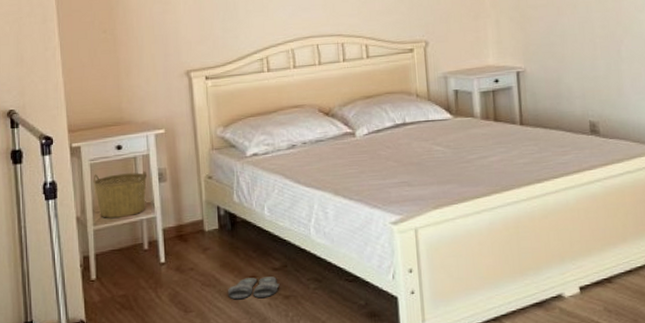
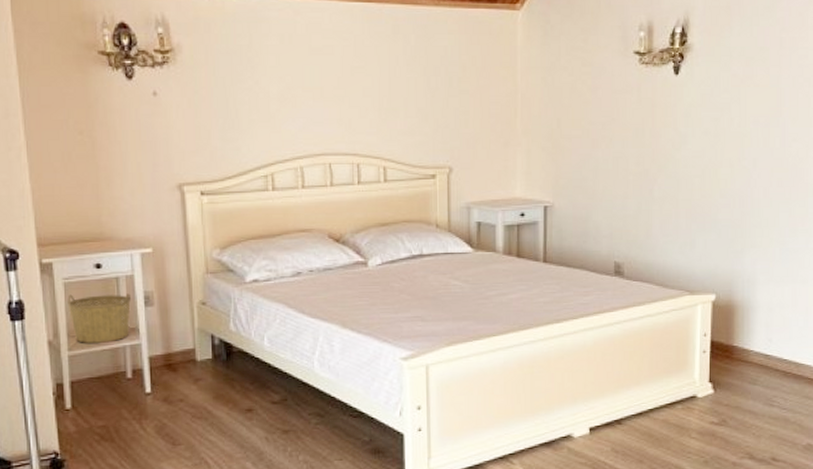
slippers: present [228,276,280,300] -> none [221,410,278,434]

